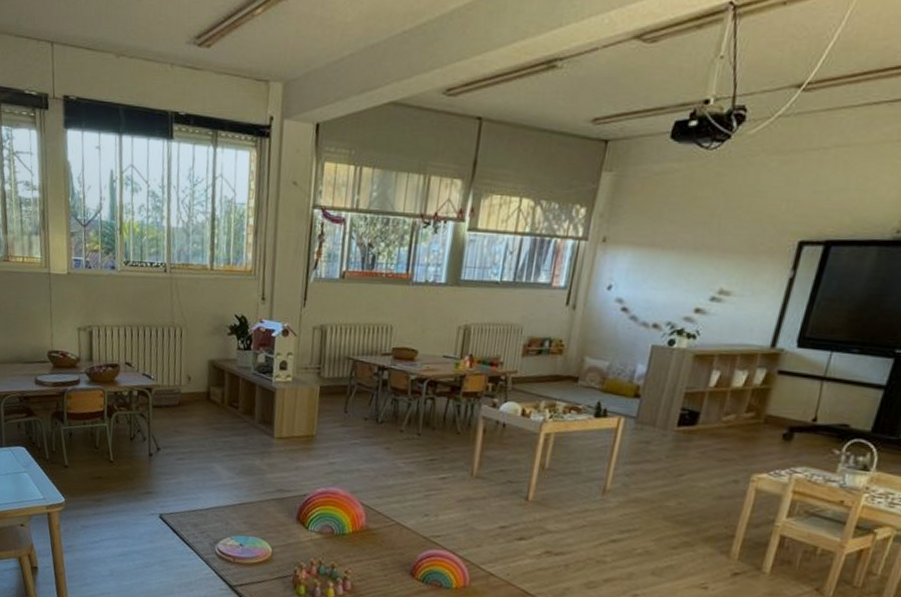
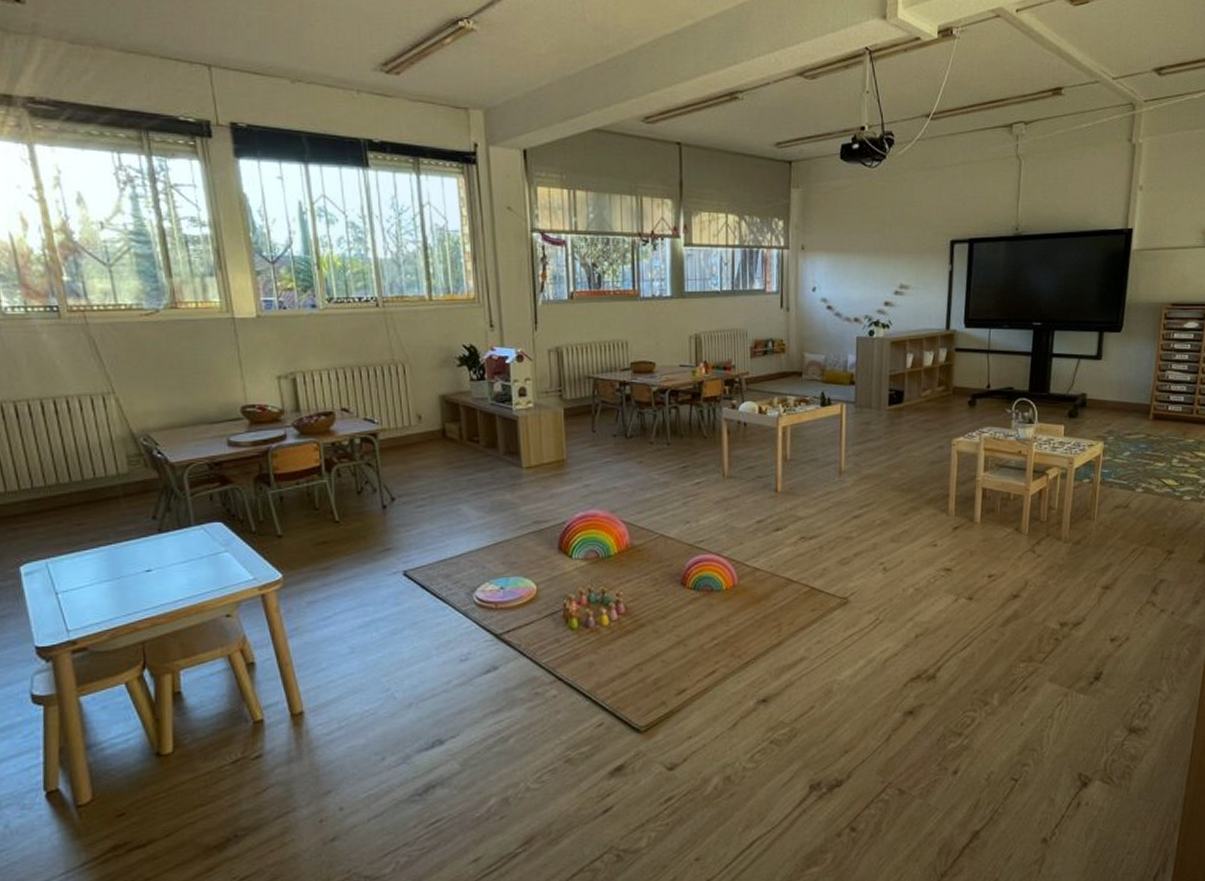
basket: present [150,372,182,408] -> none [375,414,413,454]

